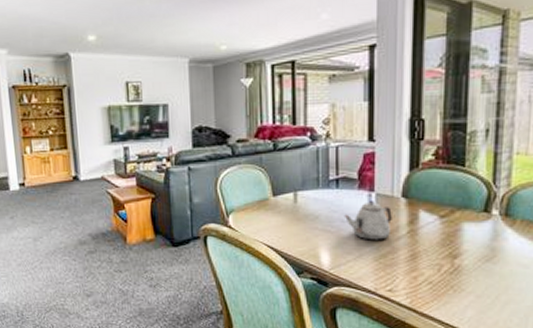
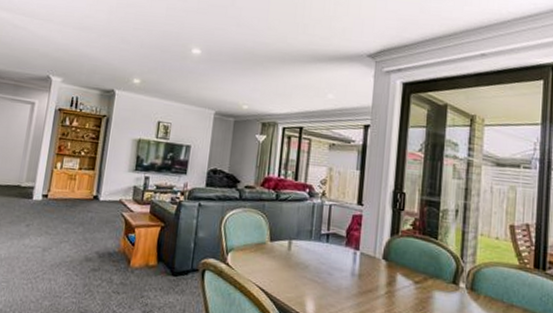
teapot: present [344,201,392,240] -> none [330,259,373,297]

